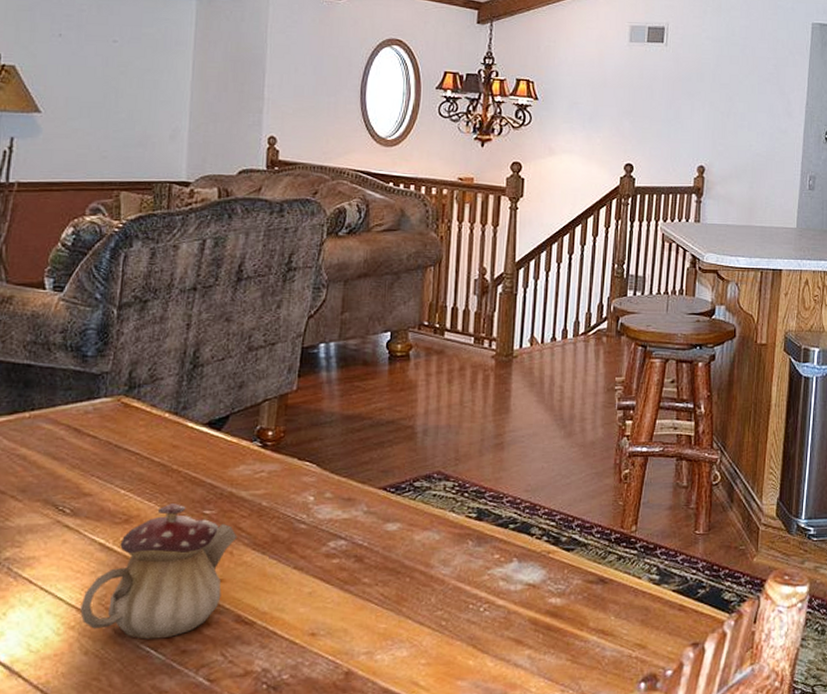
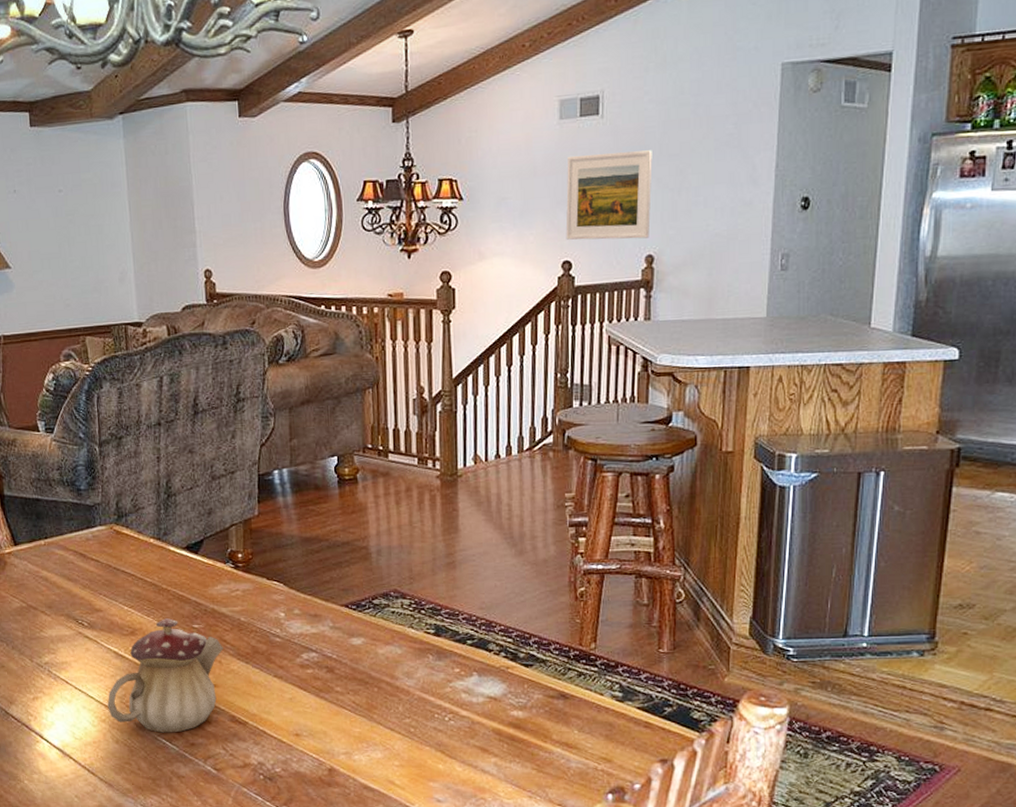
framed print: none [629,73,707,151] -> present [565,150,653,240]

